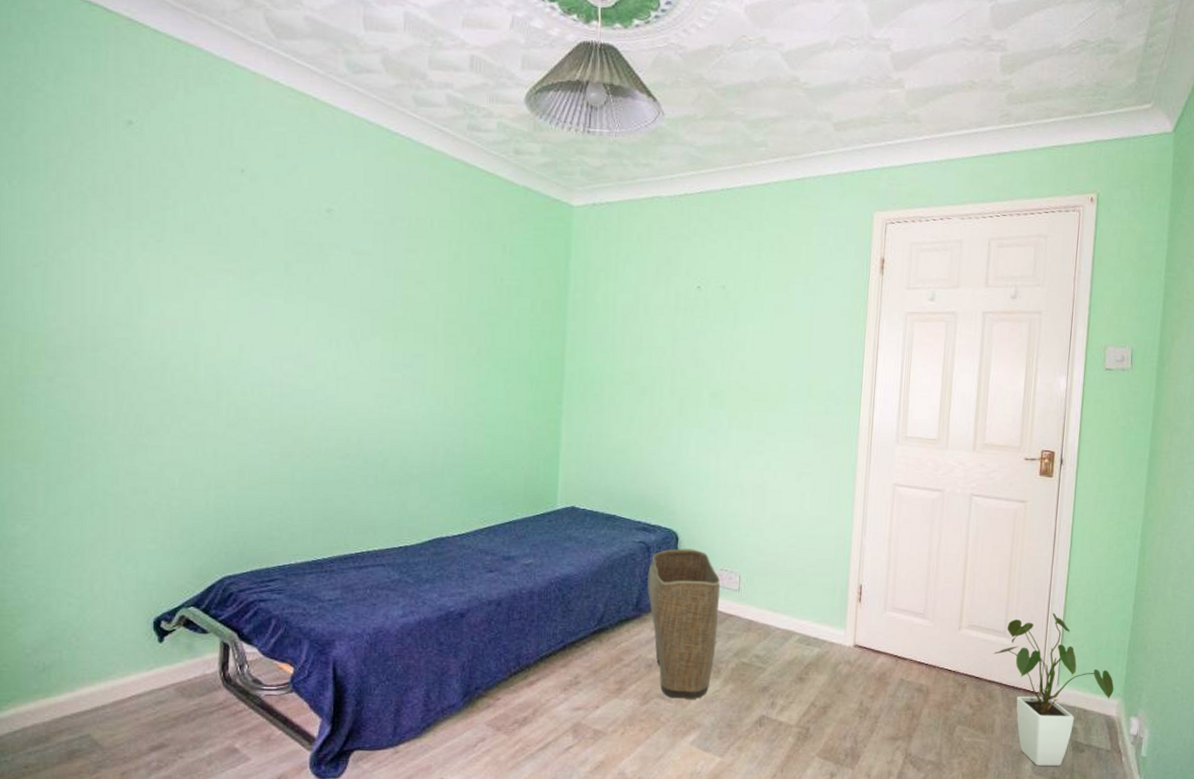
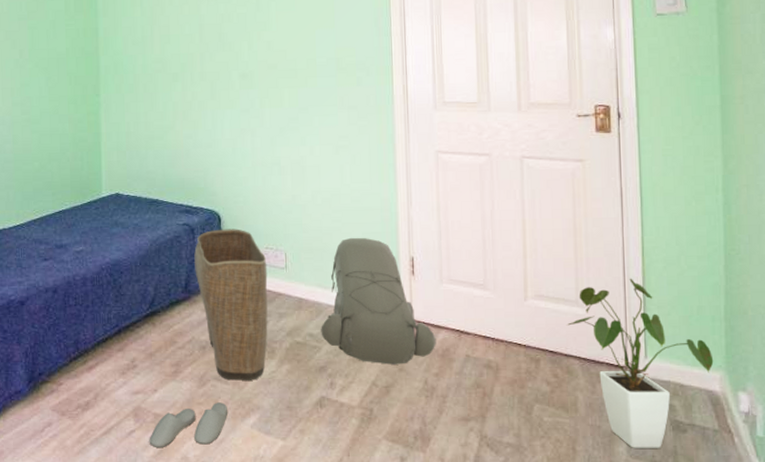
slippers: none [586,720,669,764] -> present [149,402,227,448]
backpack: none [767,563,875,687] -> present [321,237,436,365]

